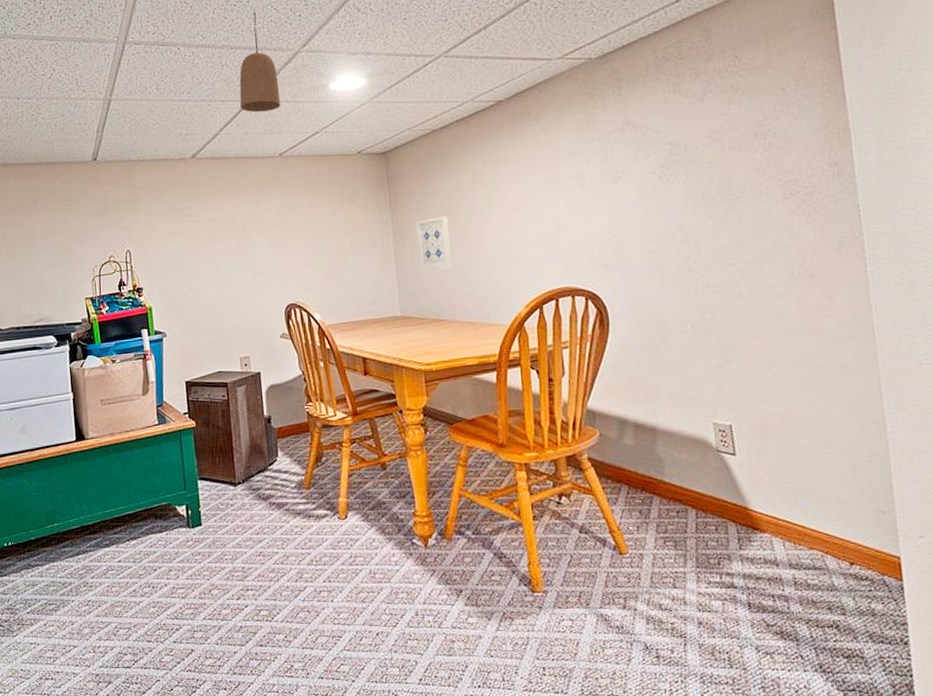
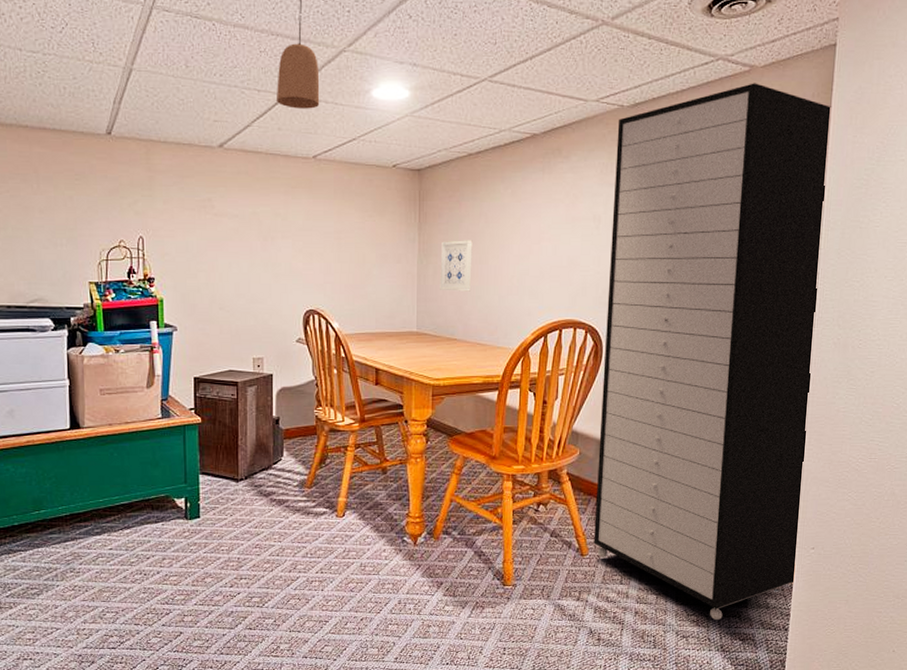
storage cabinet: none [587,11,904,632] -> present [594,83,832,621]

